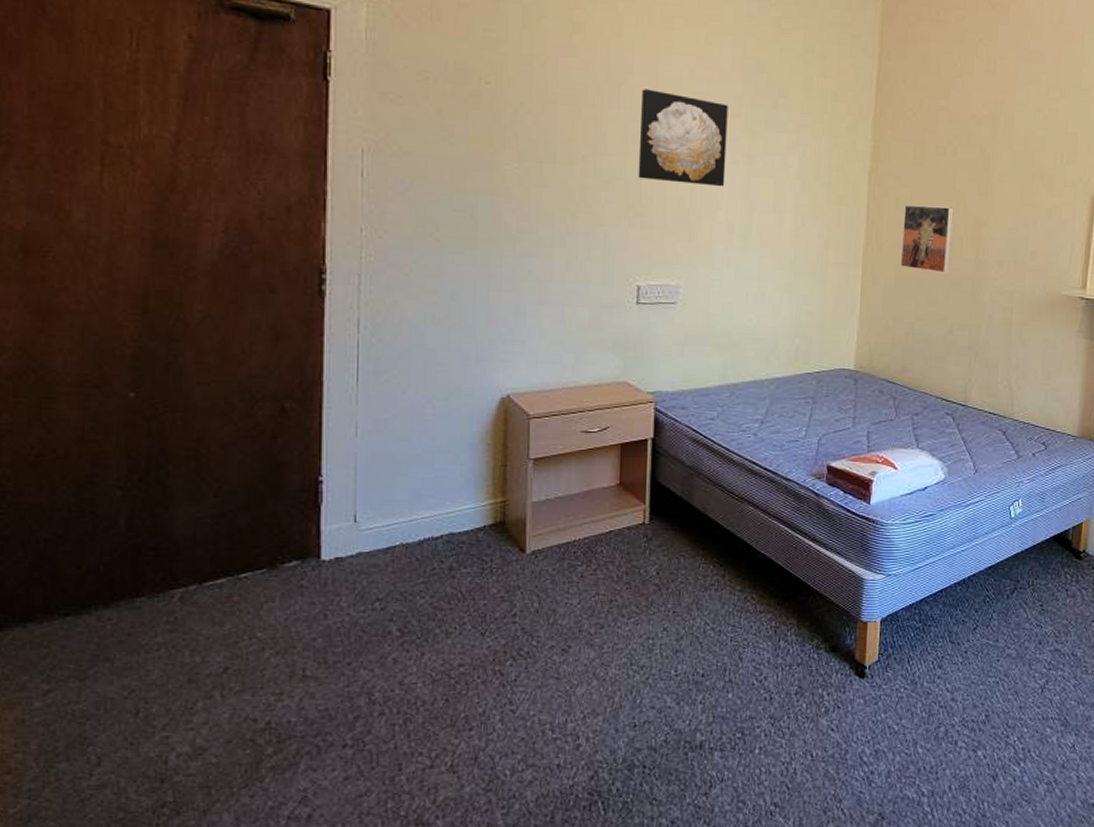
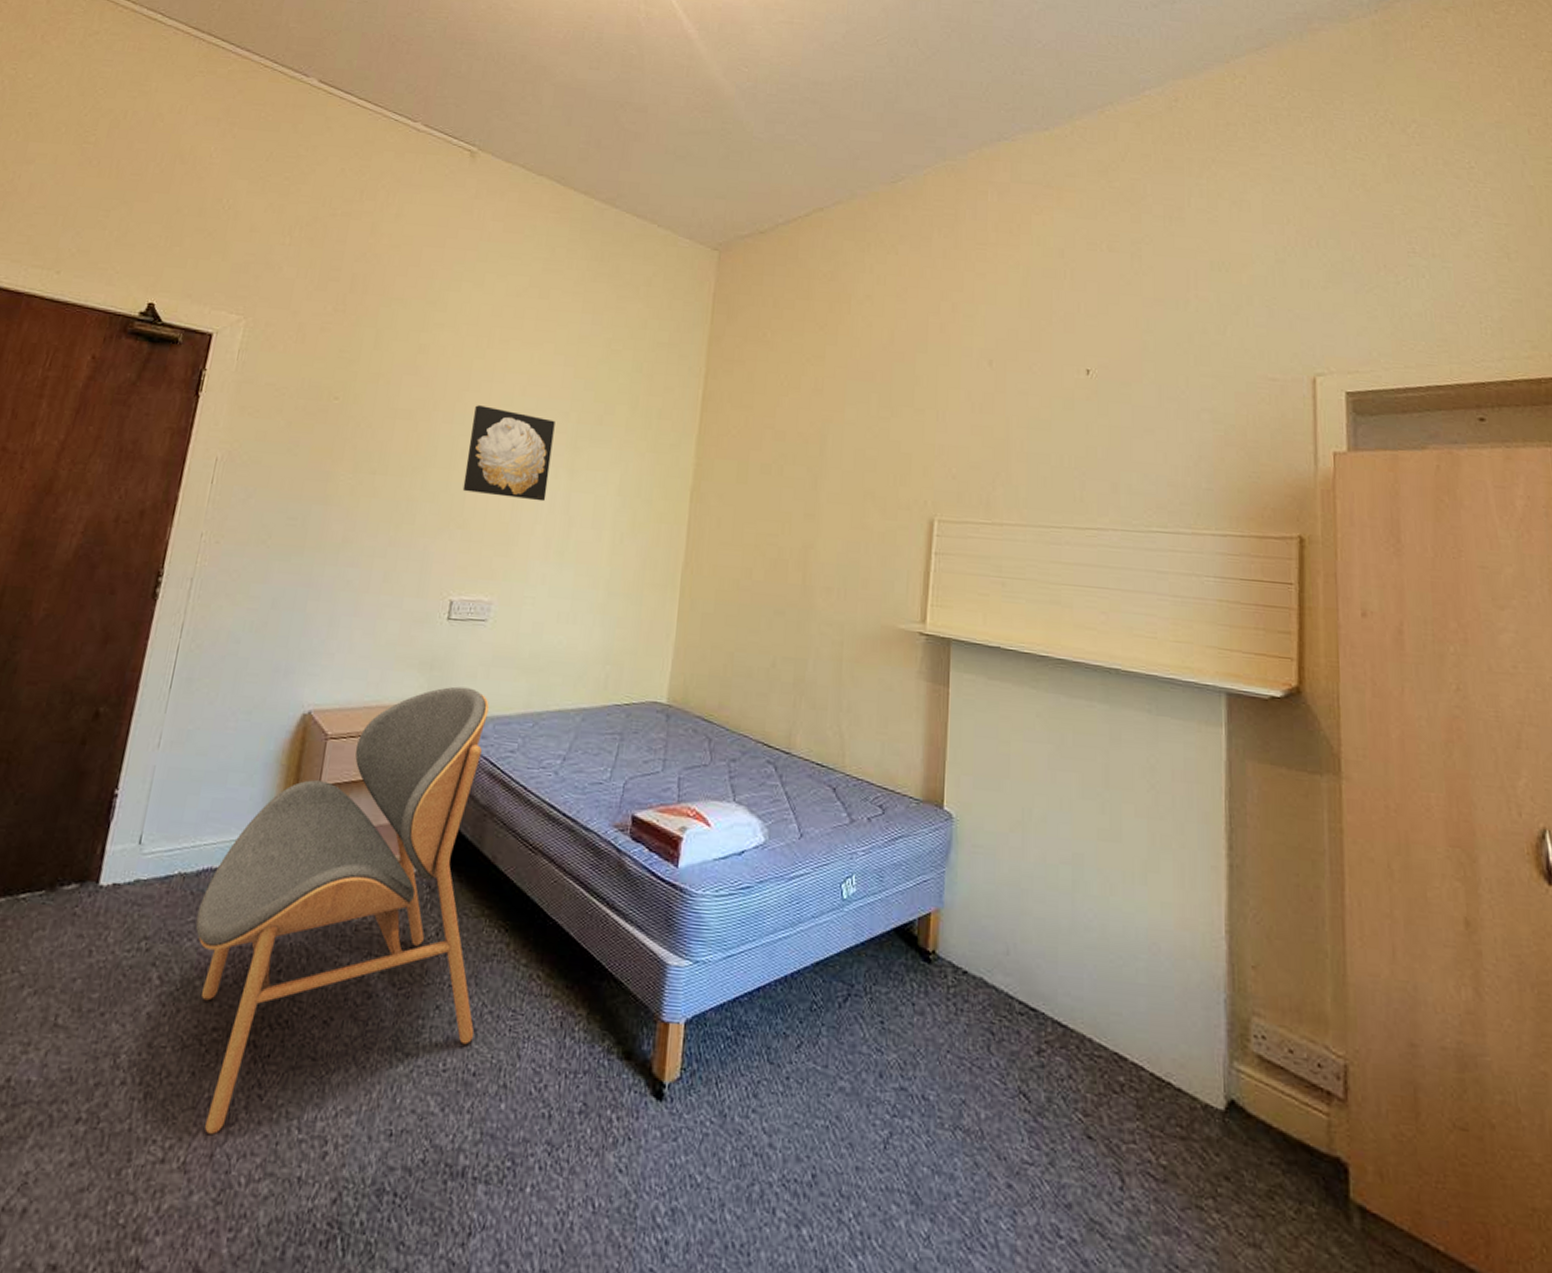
chair: none [426,365,700,743] -> present [195,686,489,1134]
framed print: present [900,204,954,274] -> none [720,524,779,600]

